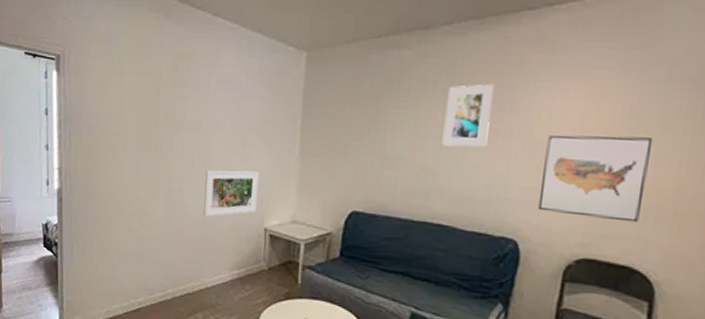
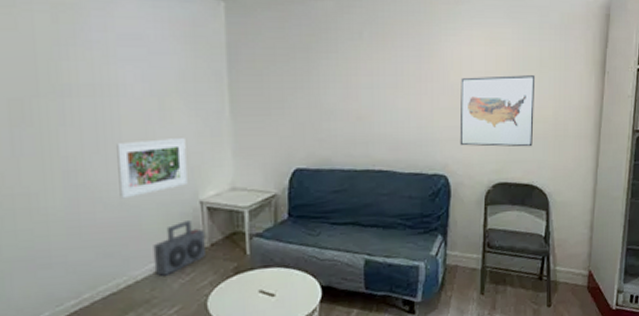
speaker: none [221,243,265,288] -> present [153,221,205,276]
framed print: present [442,83,494,147] -> none [373,32,413,94]

